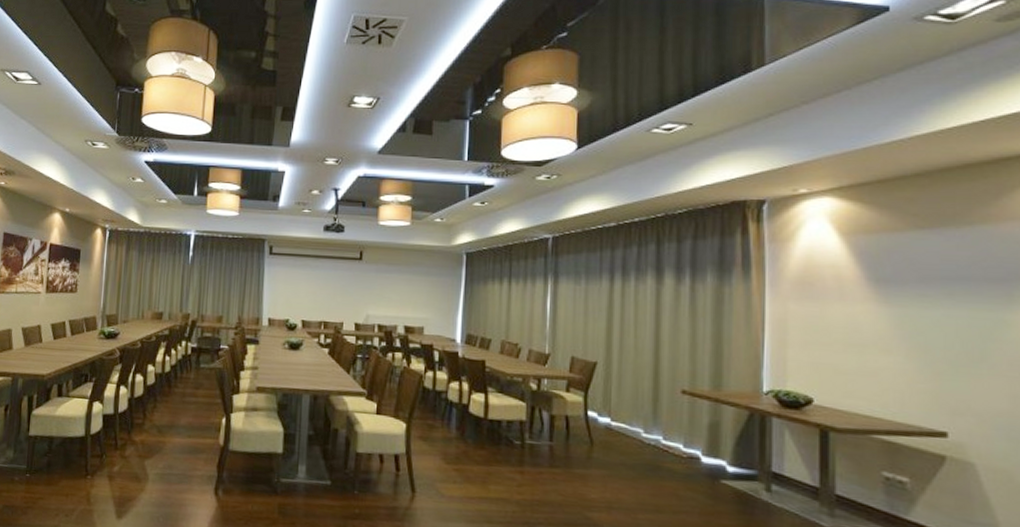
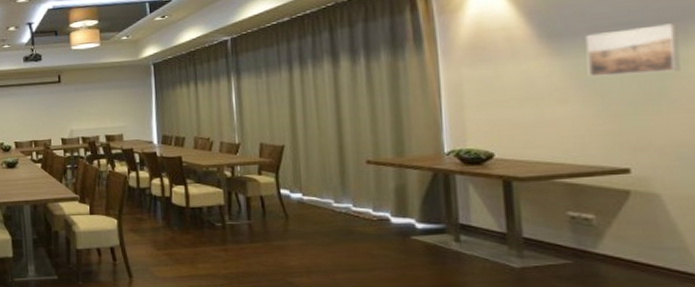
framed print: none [913,284,1003,335] -> present [585,23,681,77]

